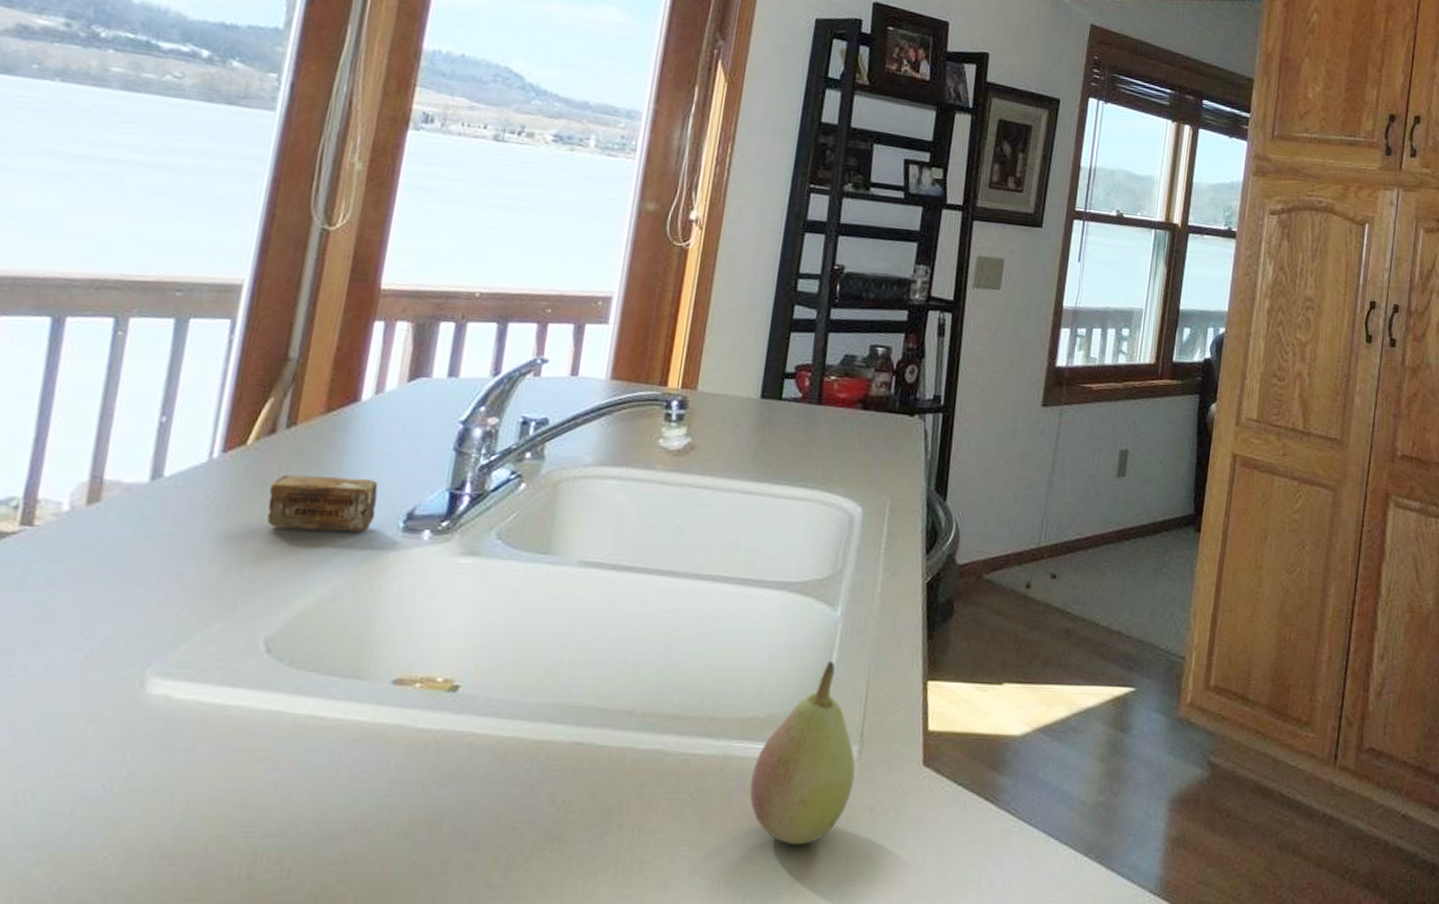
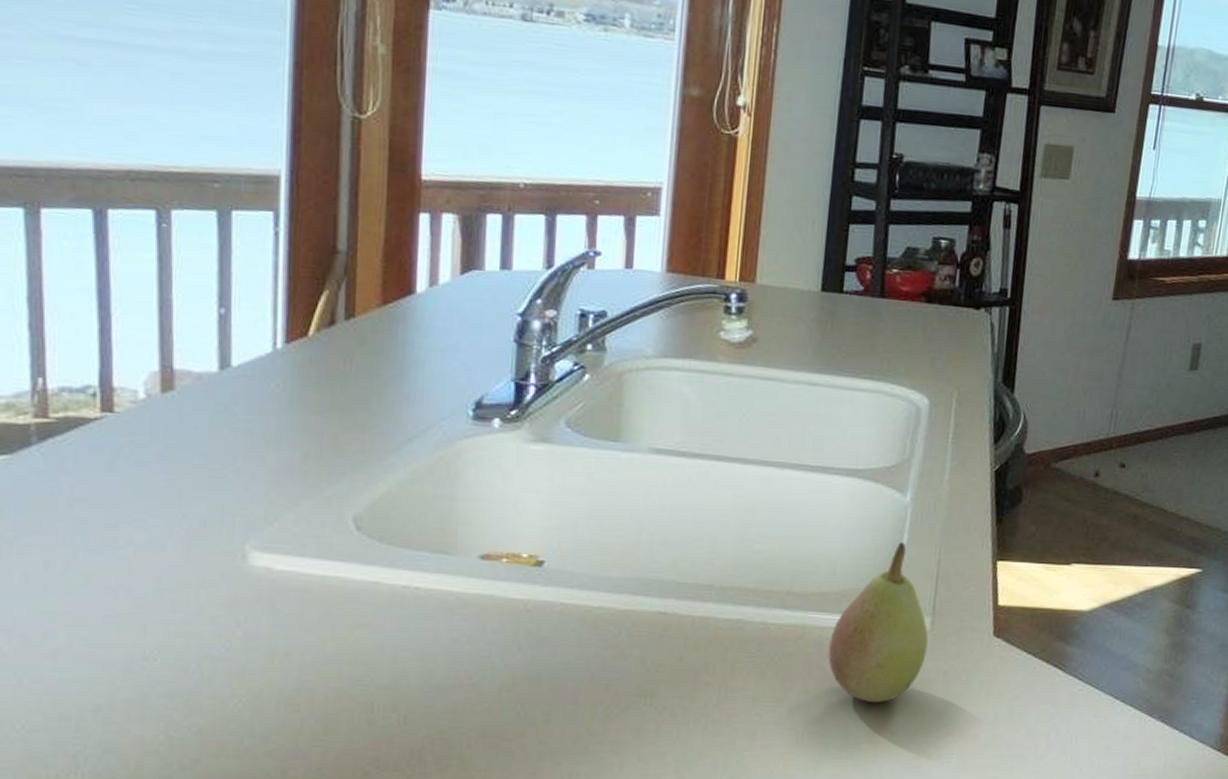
soap bar: present [267,474,379,533] -> none [337,365,444,421]

